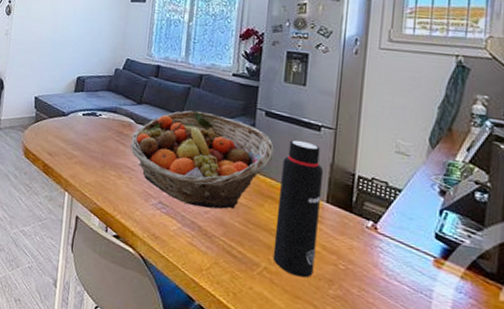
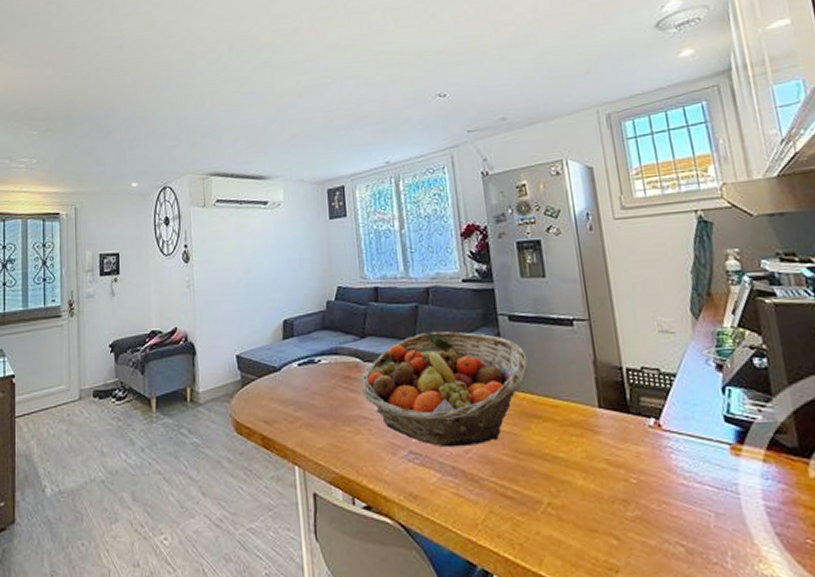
water bottle: present [272,139,323,278] -> none [540,341,604,505]

